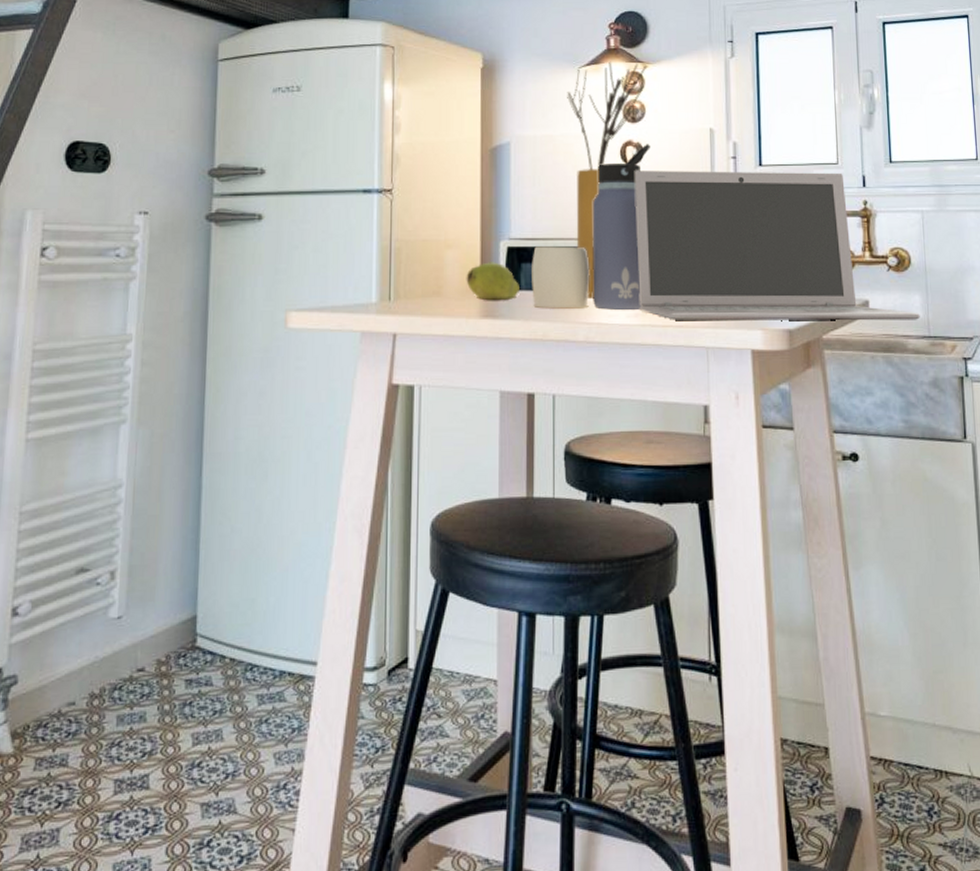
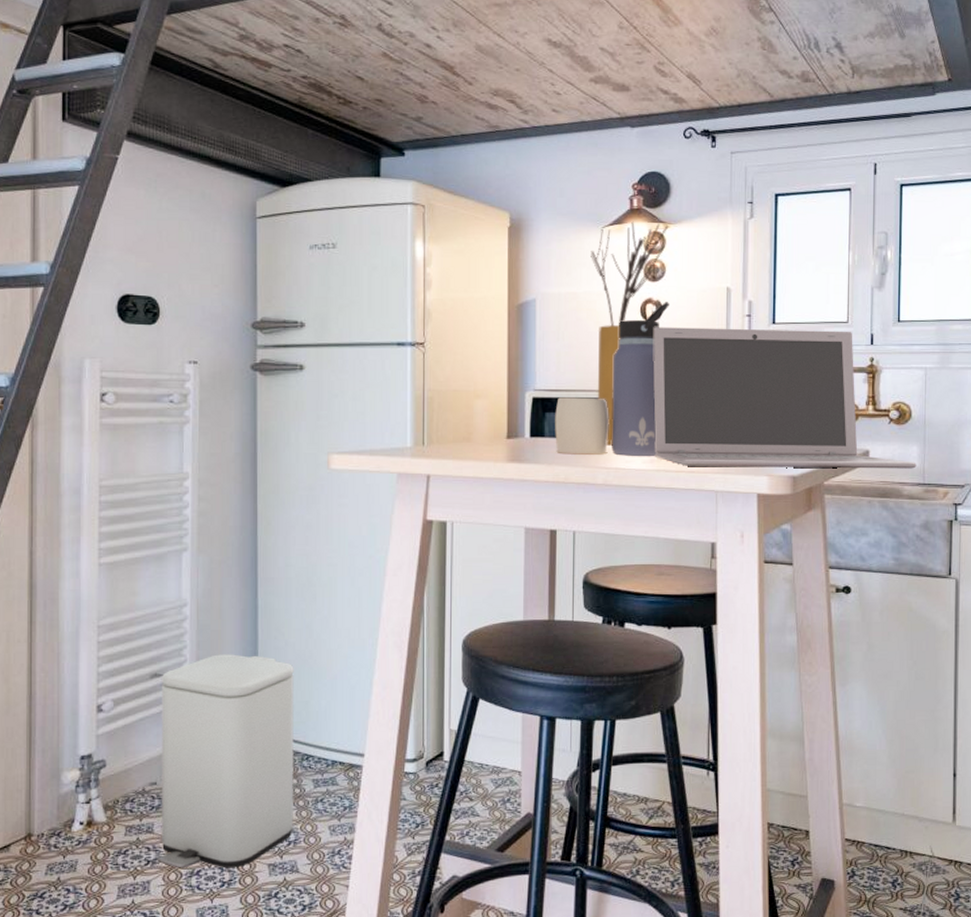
pedal bin: none [71,543,240,812] -> present [158,654,294,869]
fruit: present [466,262,519,302] -> none [494,411,543,448]

